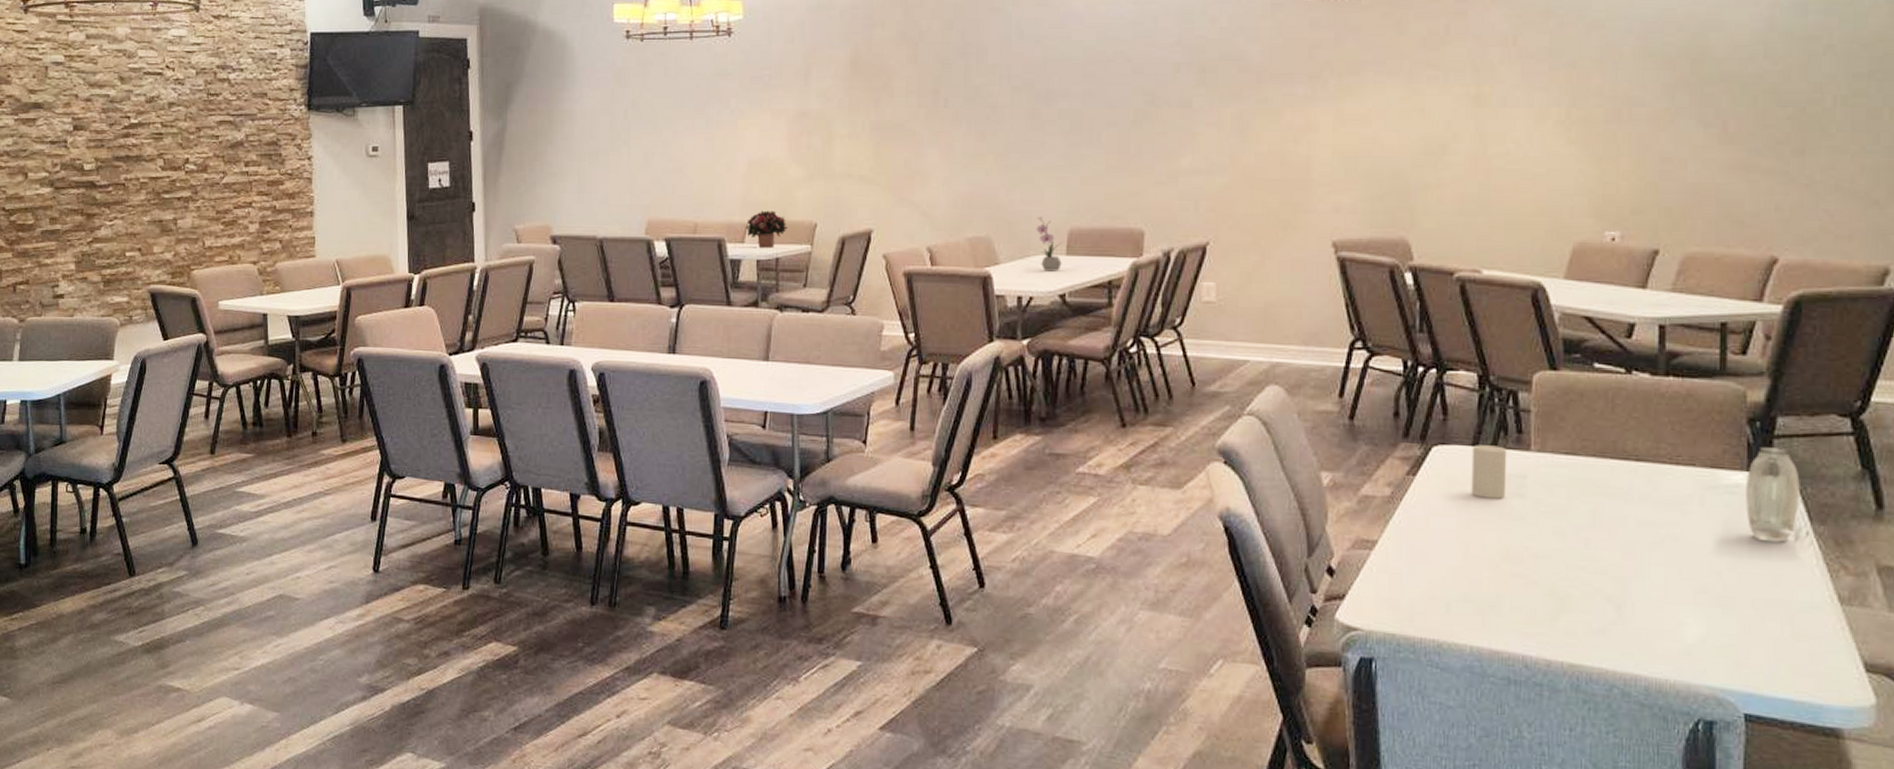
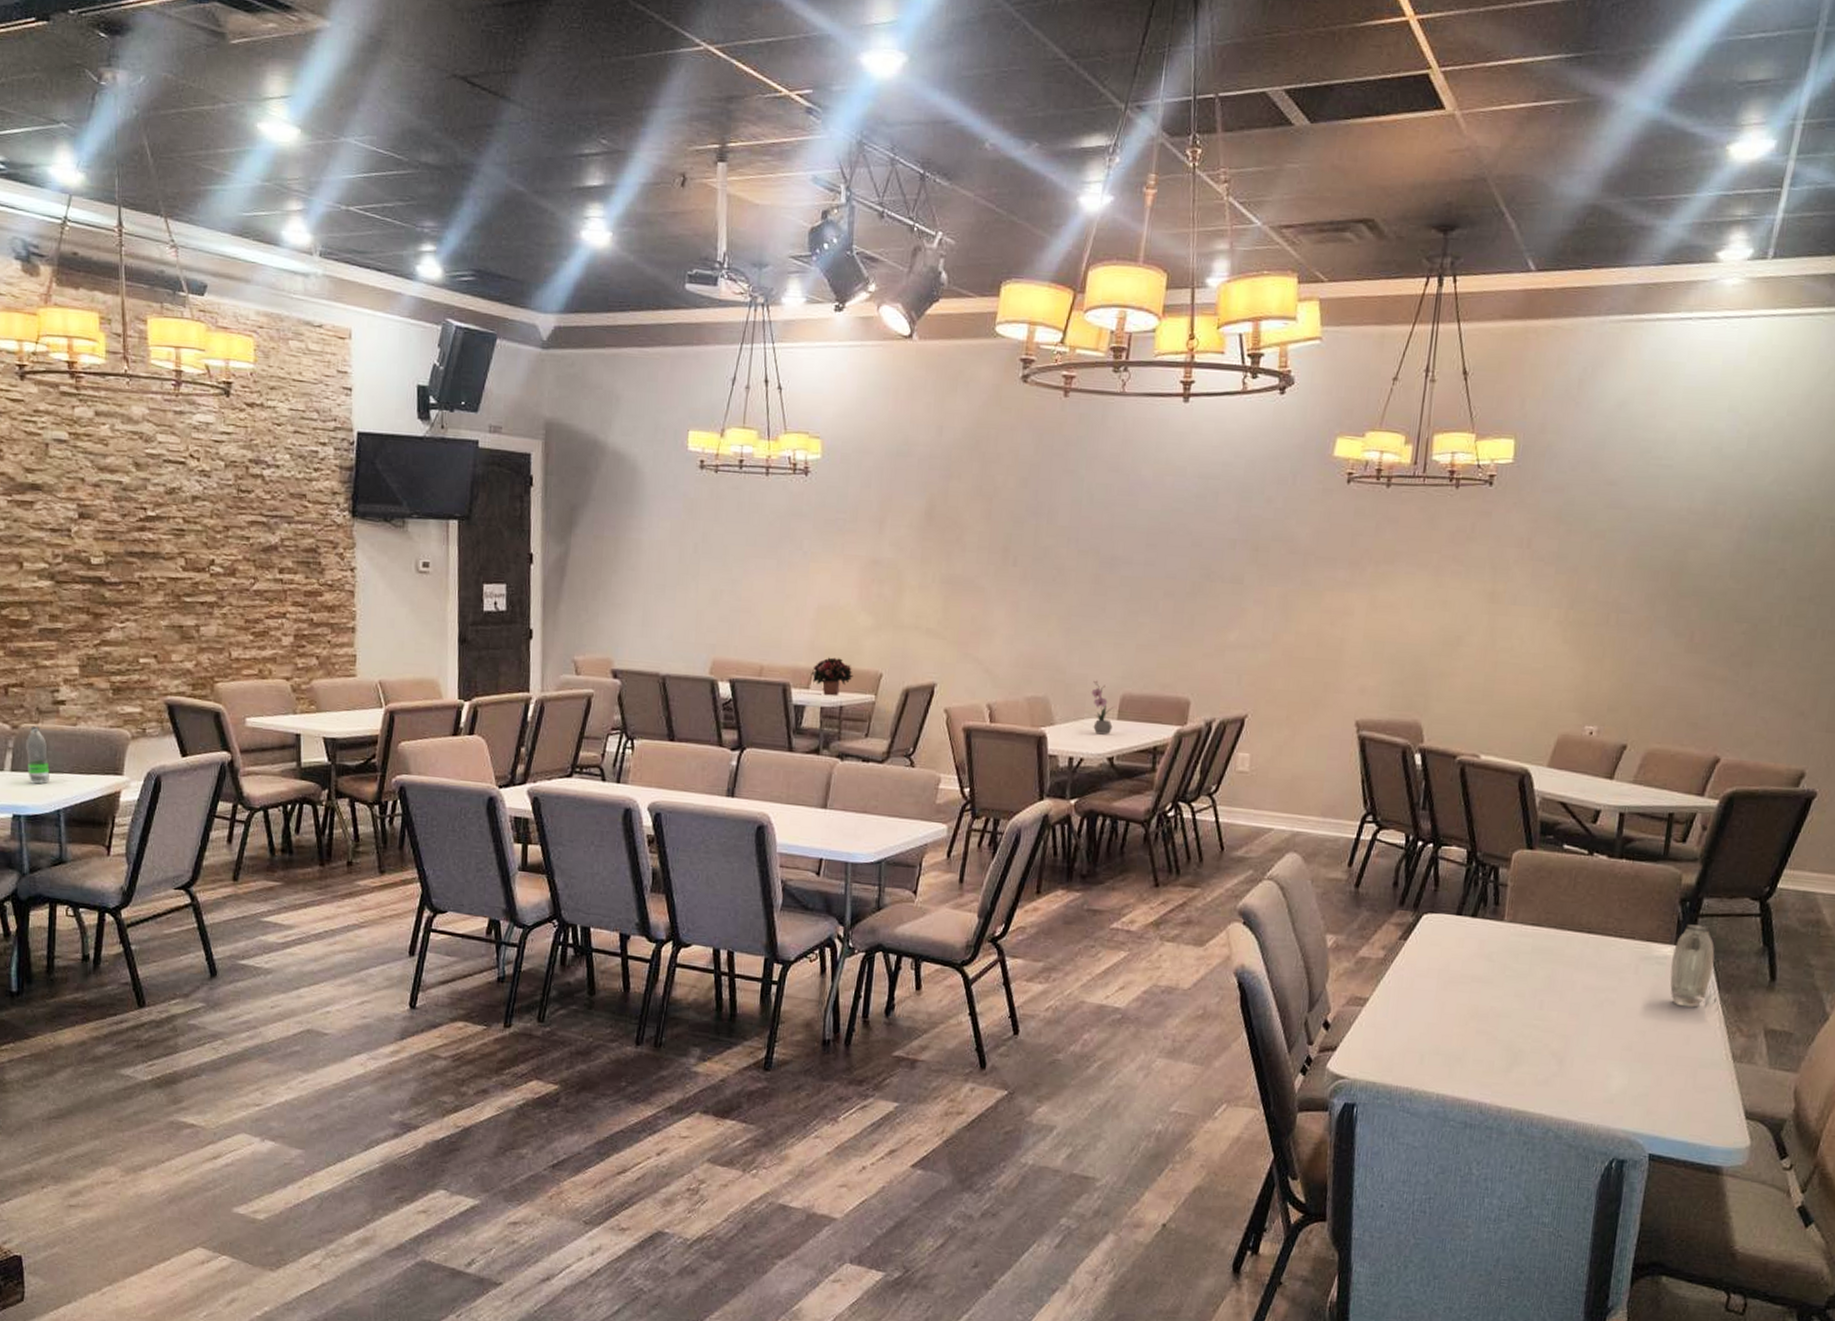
bottle: none [31,319,51,372] -> present [26,726,50,784]
cup: present [1471,445,1508,499] -> none [1451,914,1485,964]

